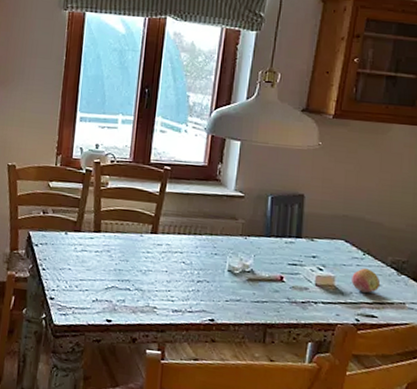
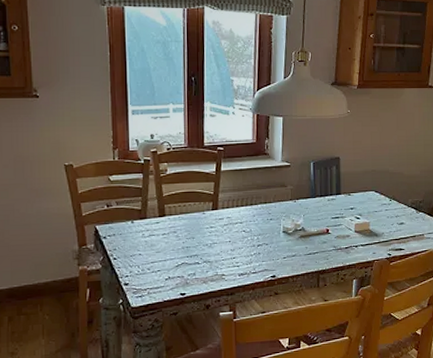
fruit: present [352,268,381,293] -> none [383,211,405,231]

